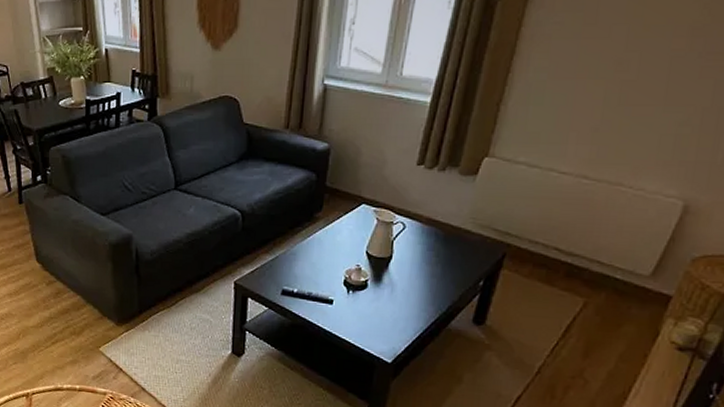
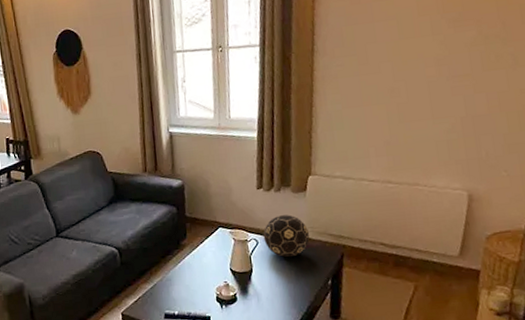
decorative ball: none [412,199,470,249] -> present [263,215,310,258]

